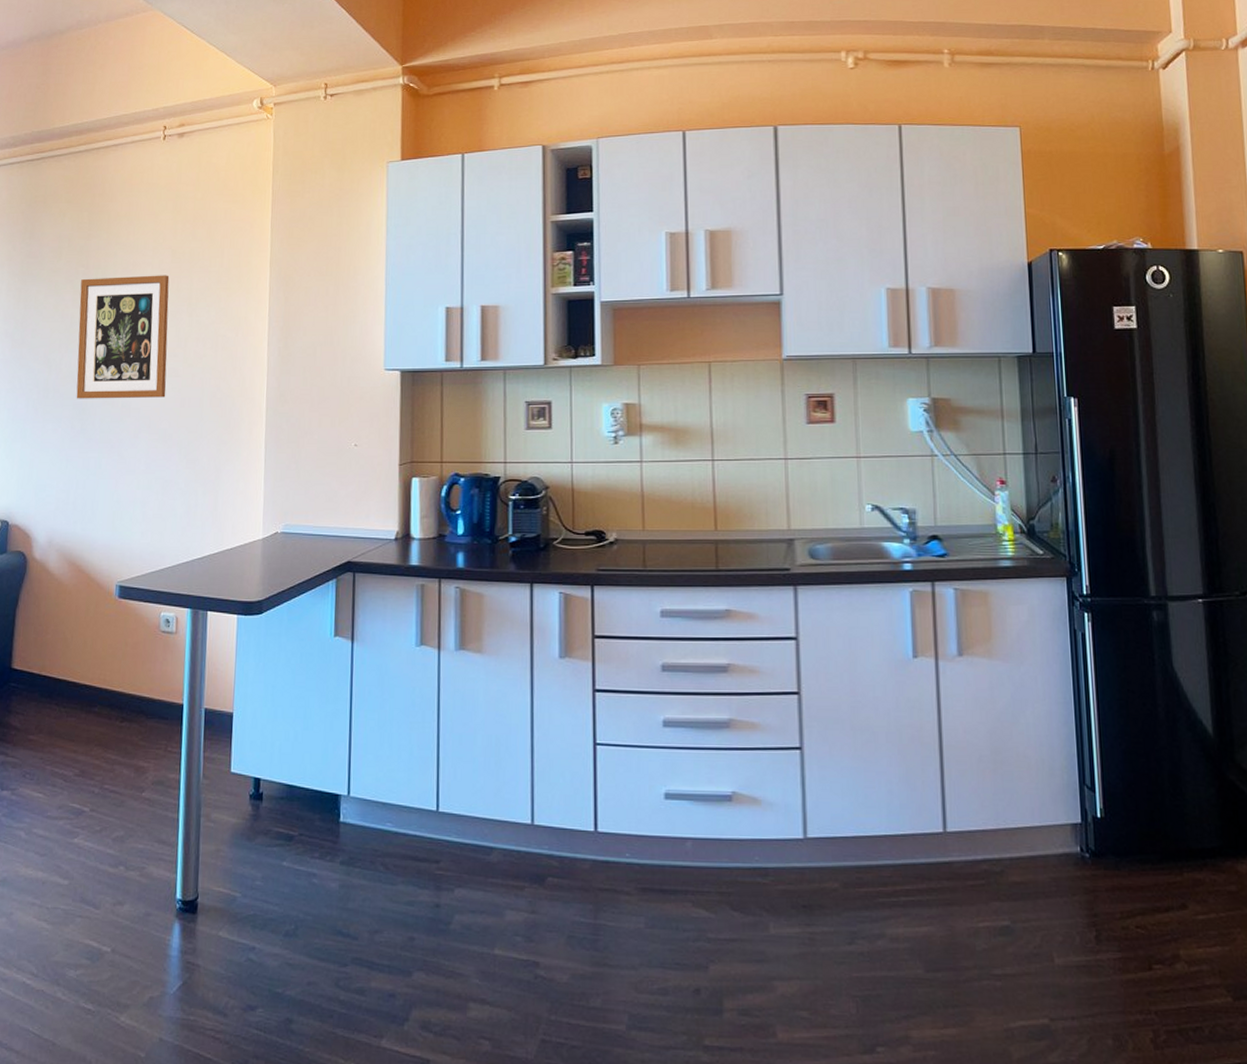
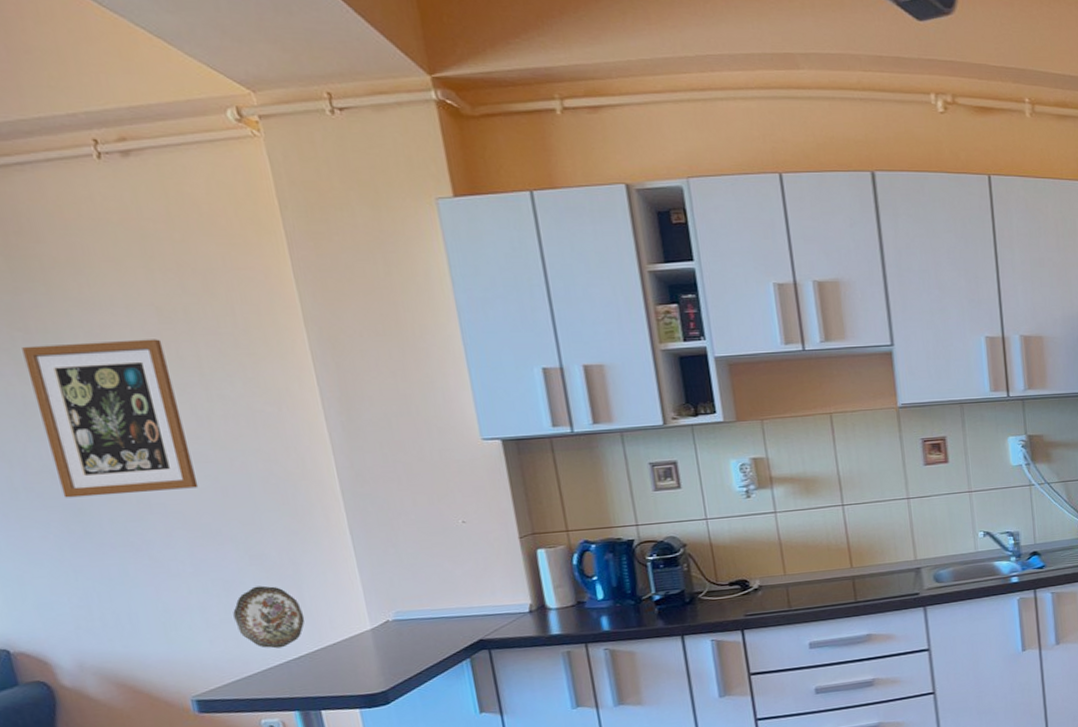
decorative plate: none [163,487,215,547] -> present [233,585,305,649]

